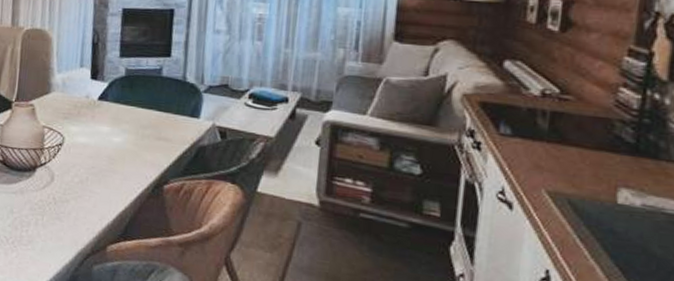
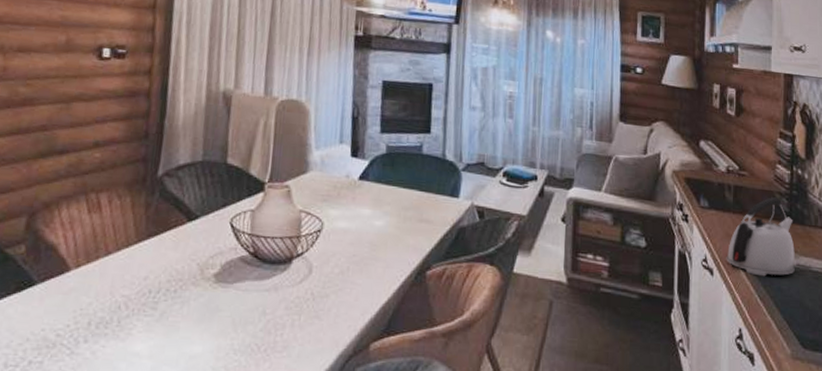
kettle: none [532,125,641,216] -> present [726,197,795,277]

